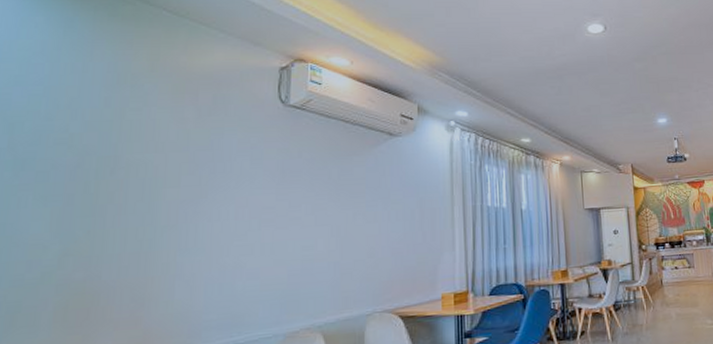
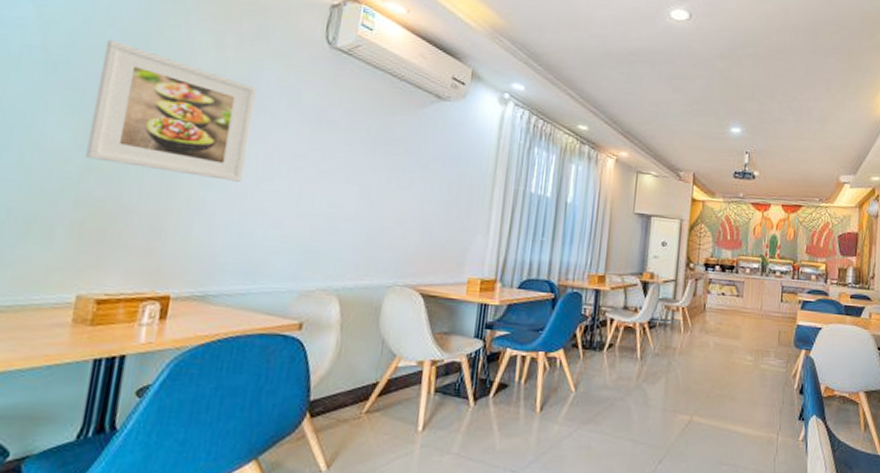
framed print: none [61,131,220,245] -> present [84,40,257,182]

